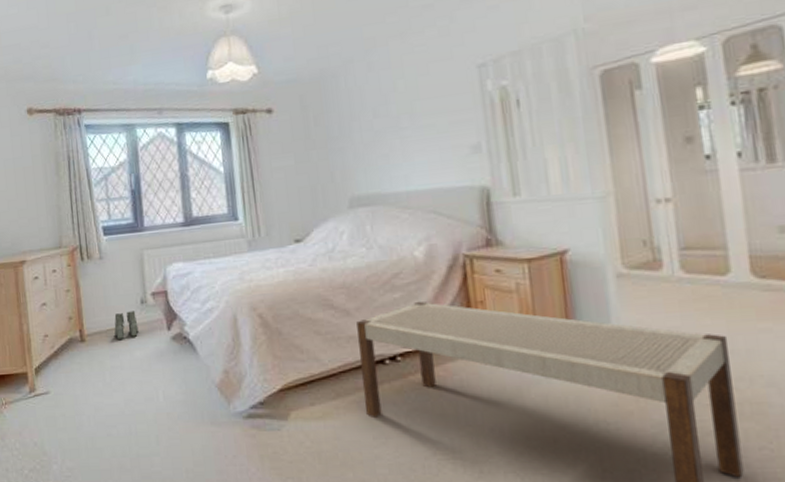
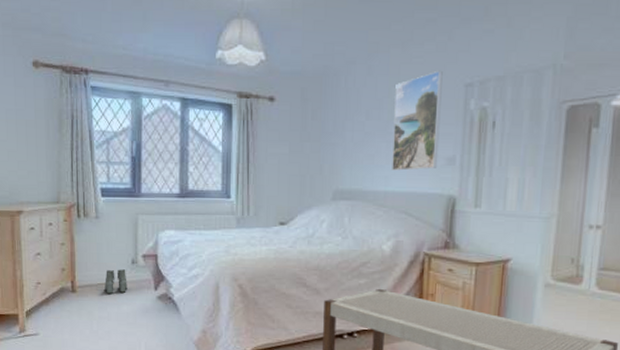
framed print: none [400,55,462,168] -> present [392,70,443,171]

